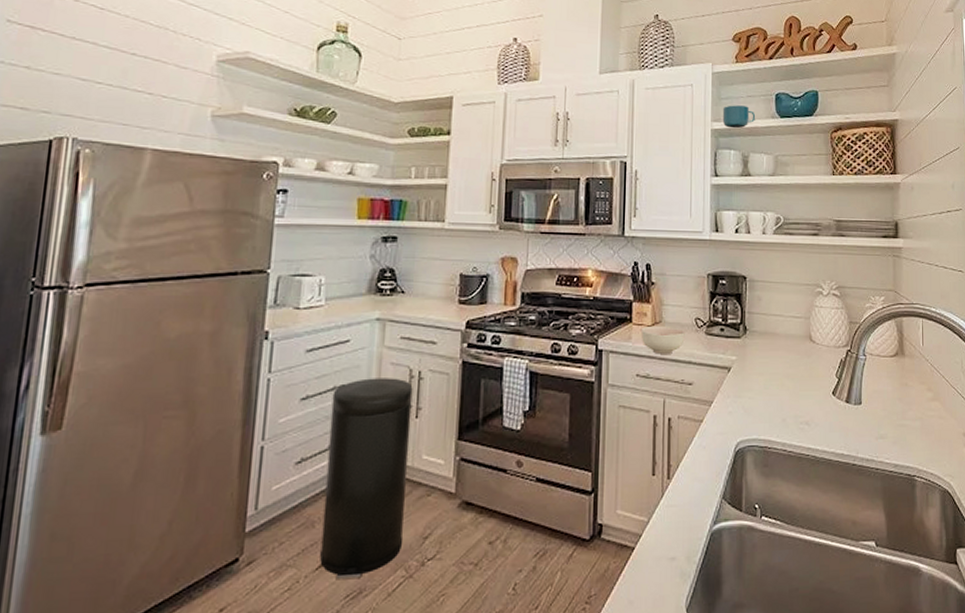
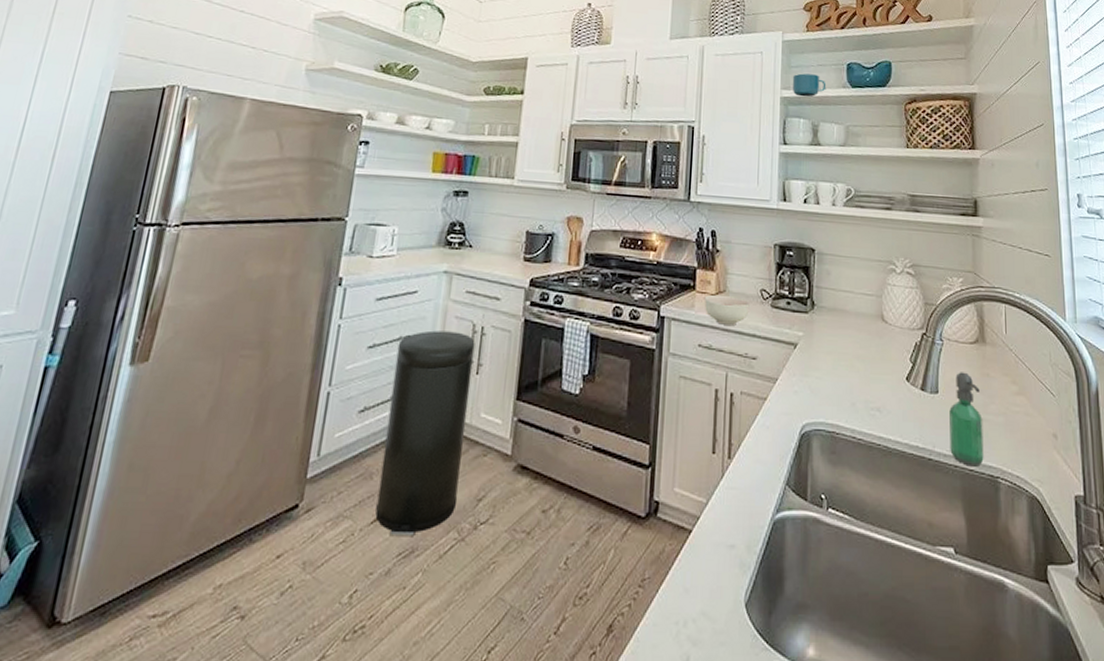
soap dispenser: none [872,383,902,468] -> present [949,372,984,467]

